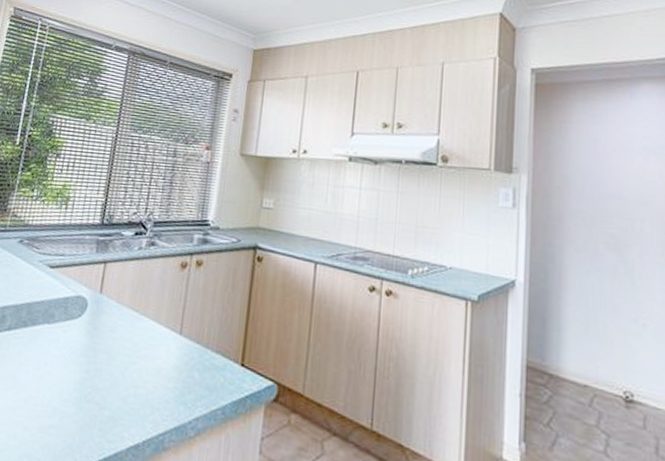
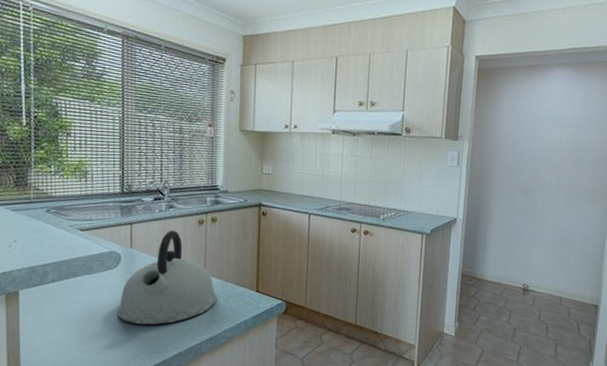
kettle: none [71,273,192,400] -> present [116,230,217,324]

